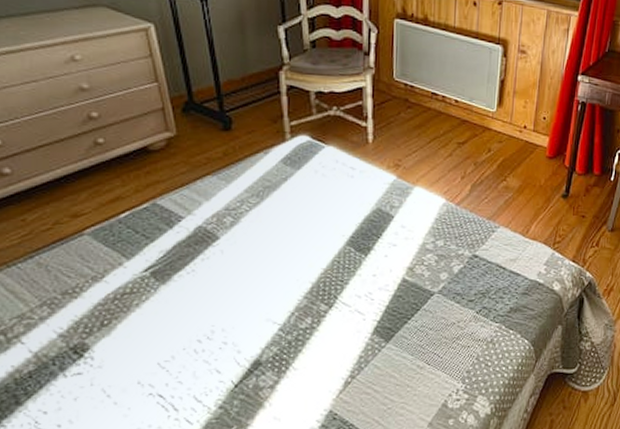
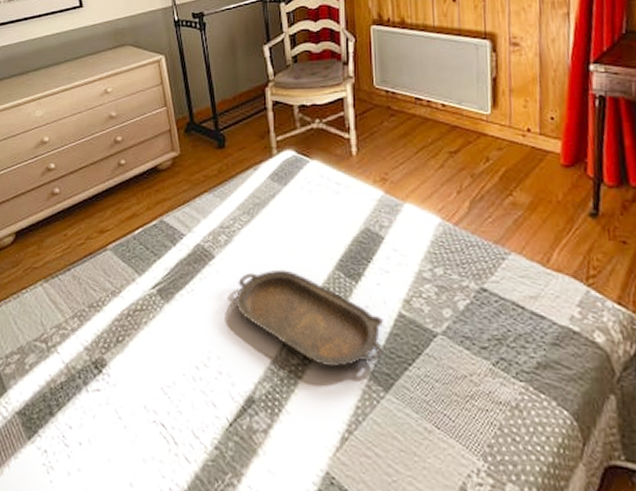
serving tray: none [242,247,388,327] -> present [235,269,384,367]

